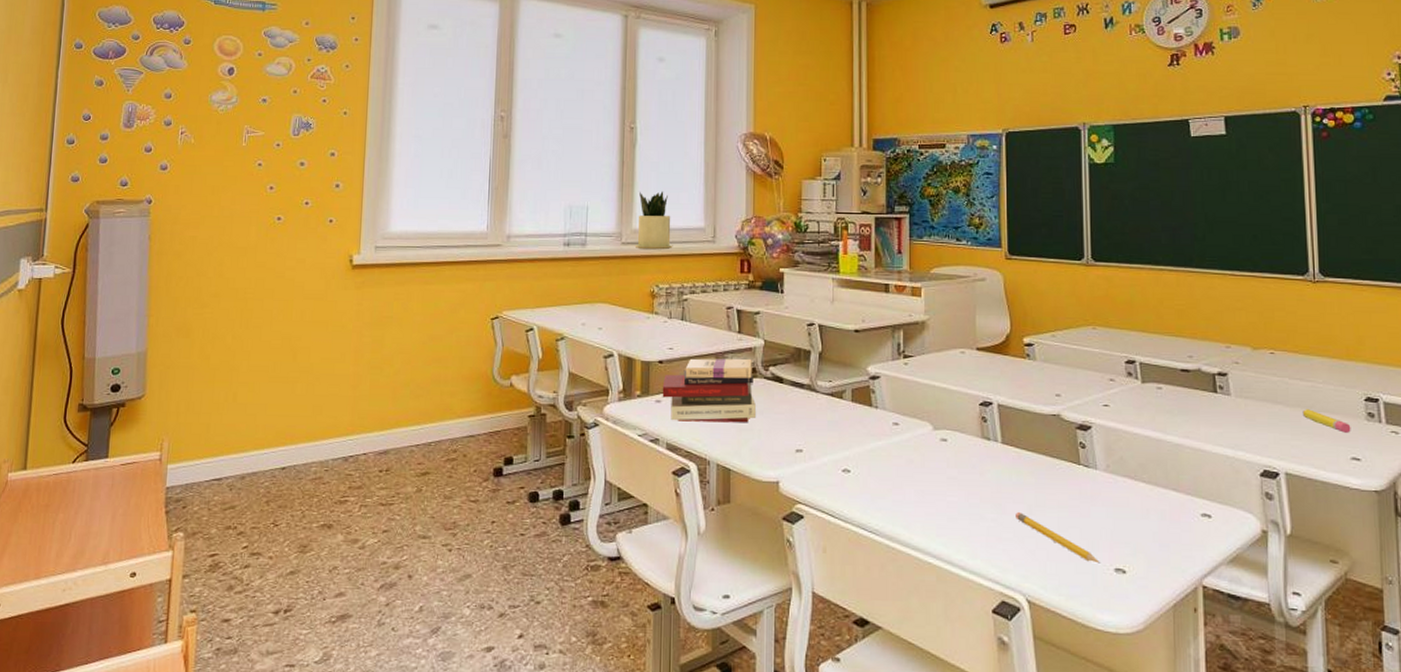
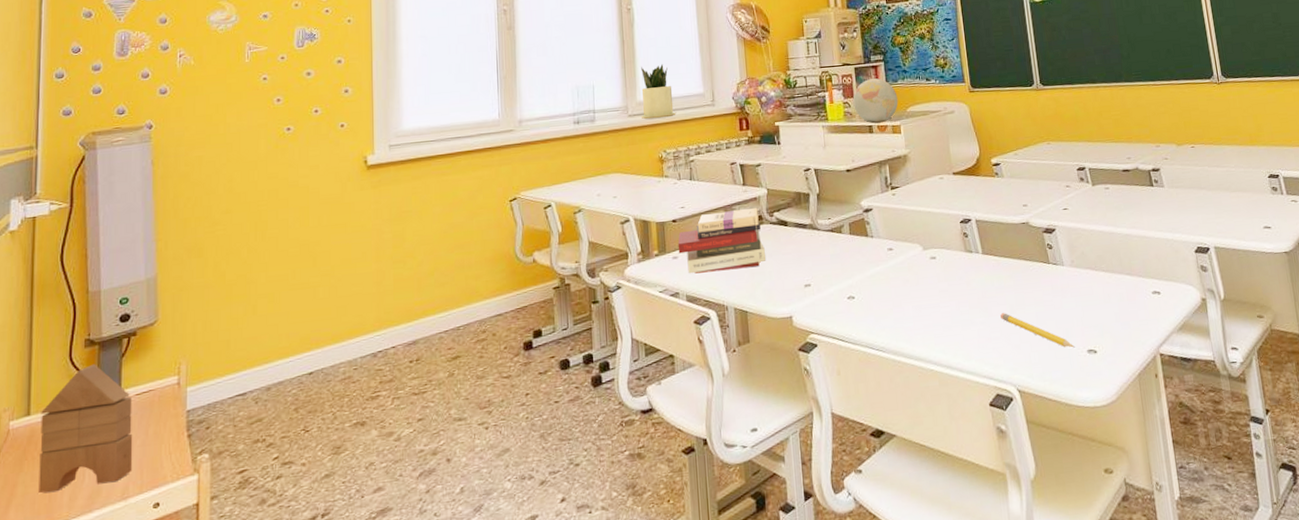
toy blocks: none [30,428,118,546] -> present [38,363,133,493]
globe: none [870,232,921,283] -> present [853,78,898,124]
pencil: present [1302,409,1351,433] -> none [1221,190,1261,207]

